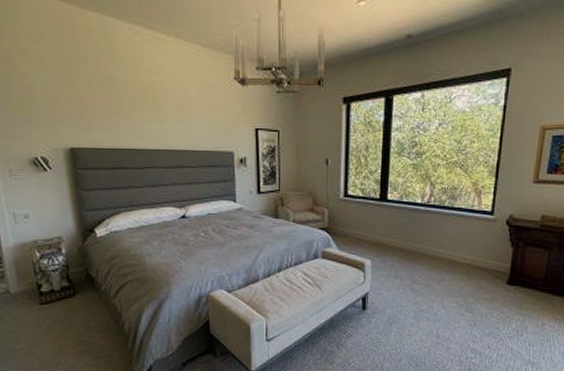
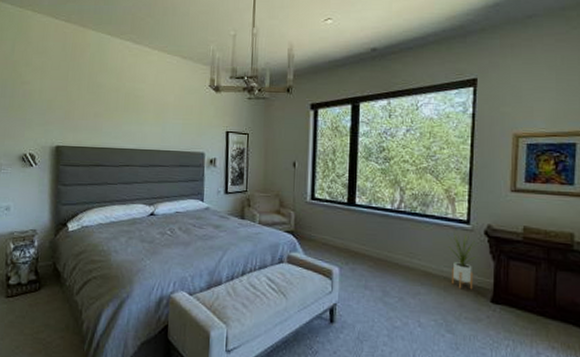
house plant: none [472,223,499,274] -> present [448,233,478,290]

